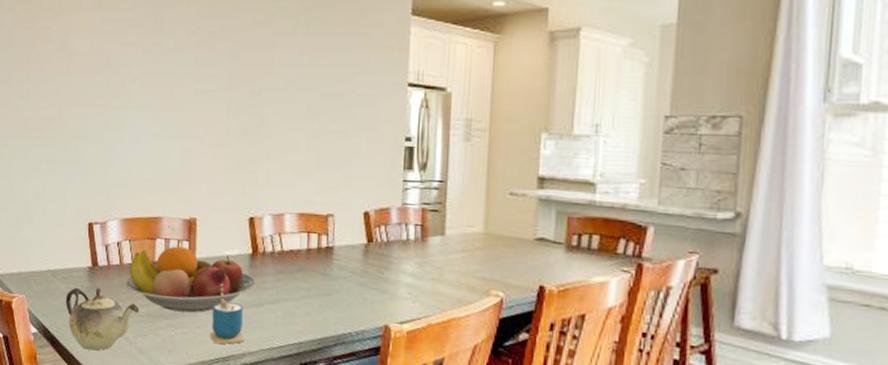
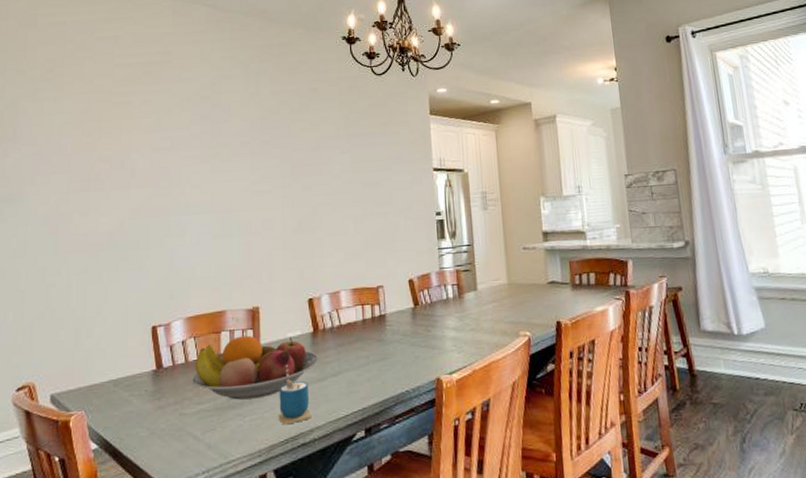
teapot: present [65,287,140,351] -> none [128,390,207,457]

